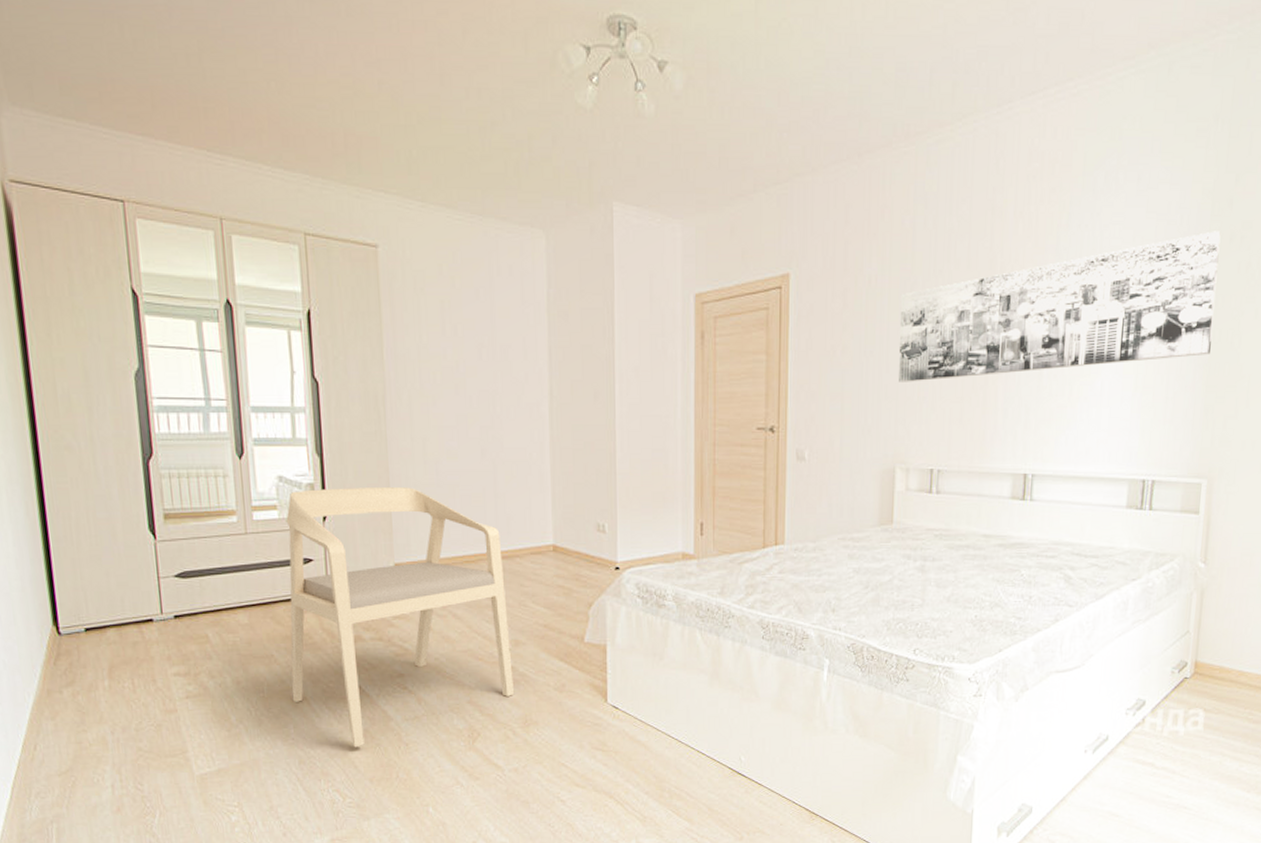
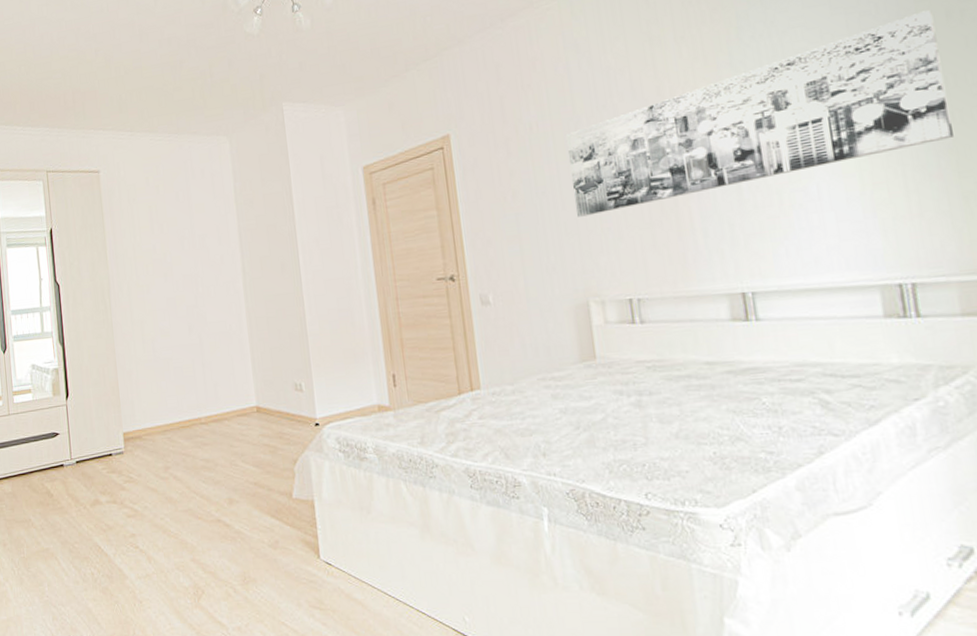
armchair: present [286,487,515,748] -> none [38,364,233,605]

